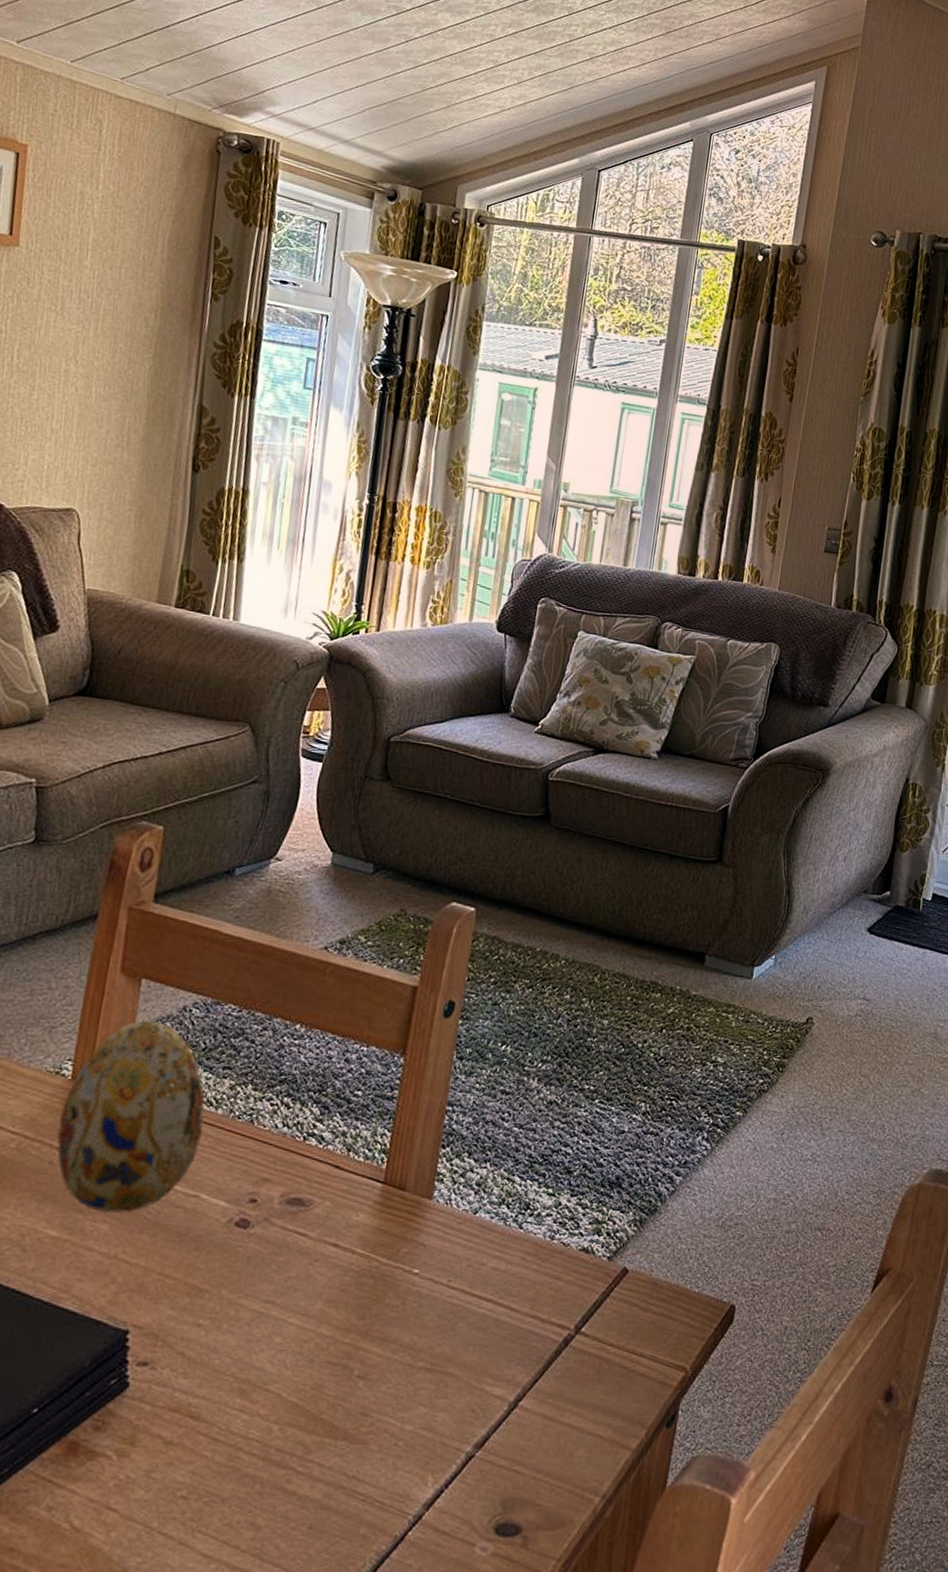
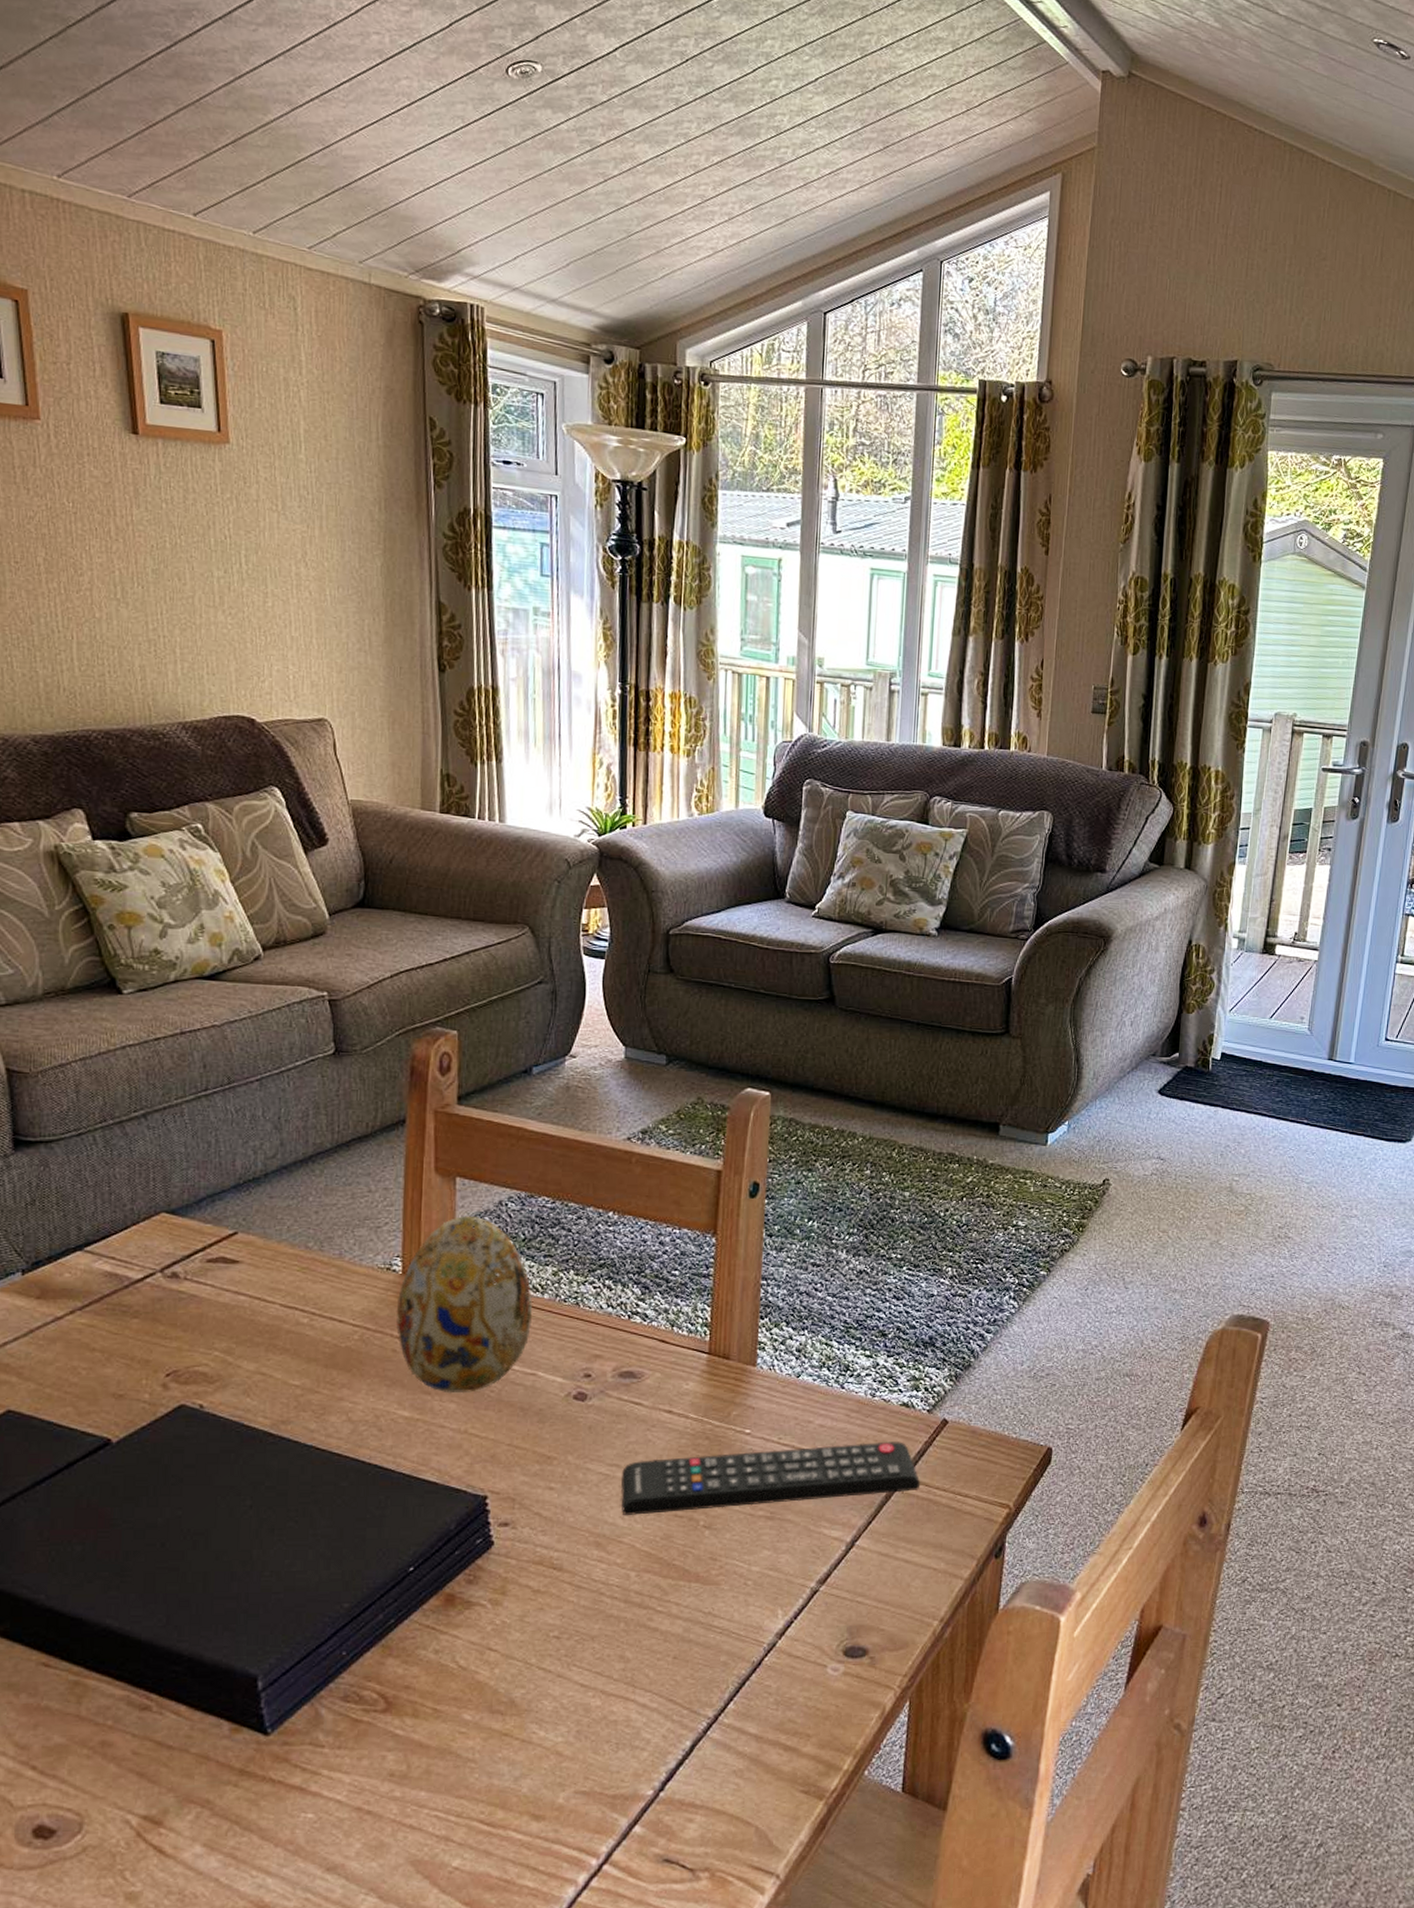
remote control: none [272,1290,594,1361] -> present [620,1441,921,1516]

